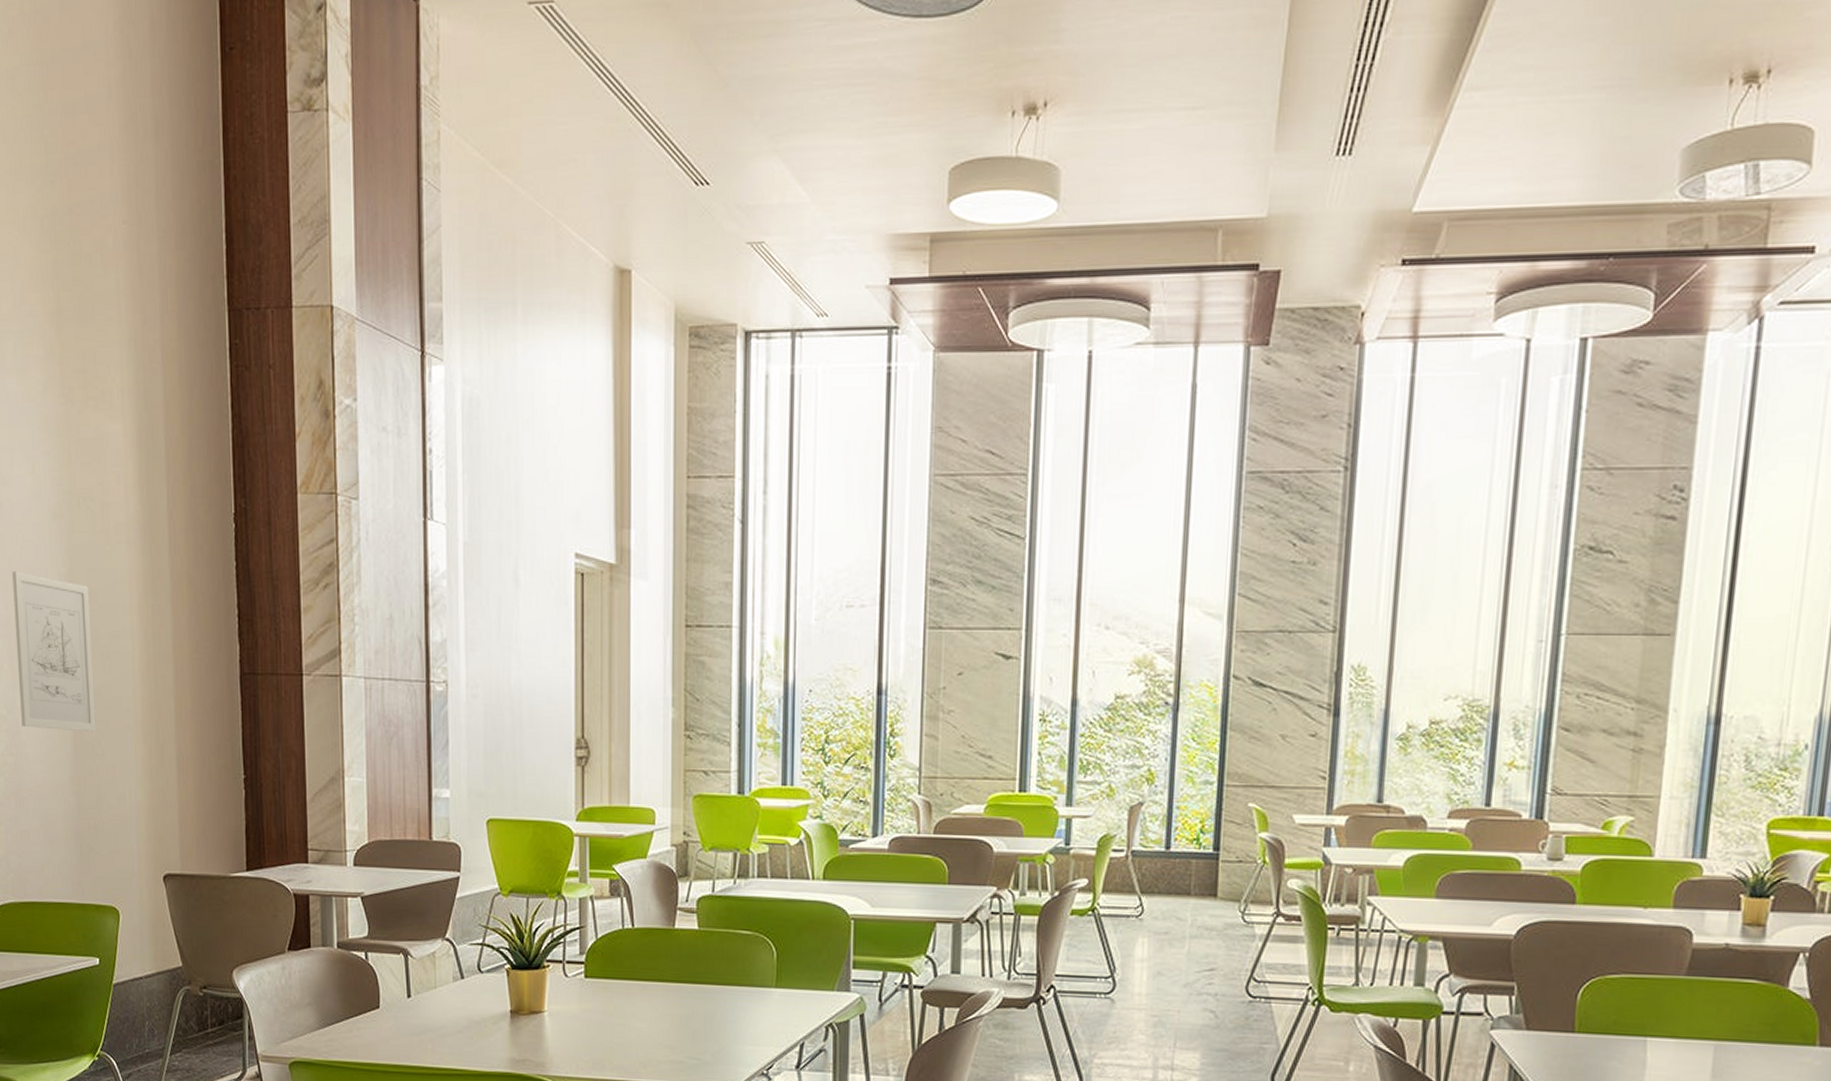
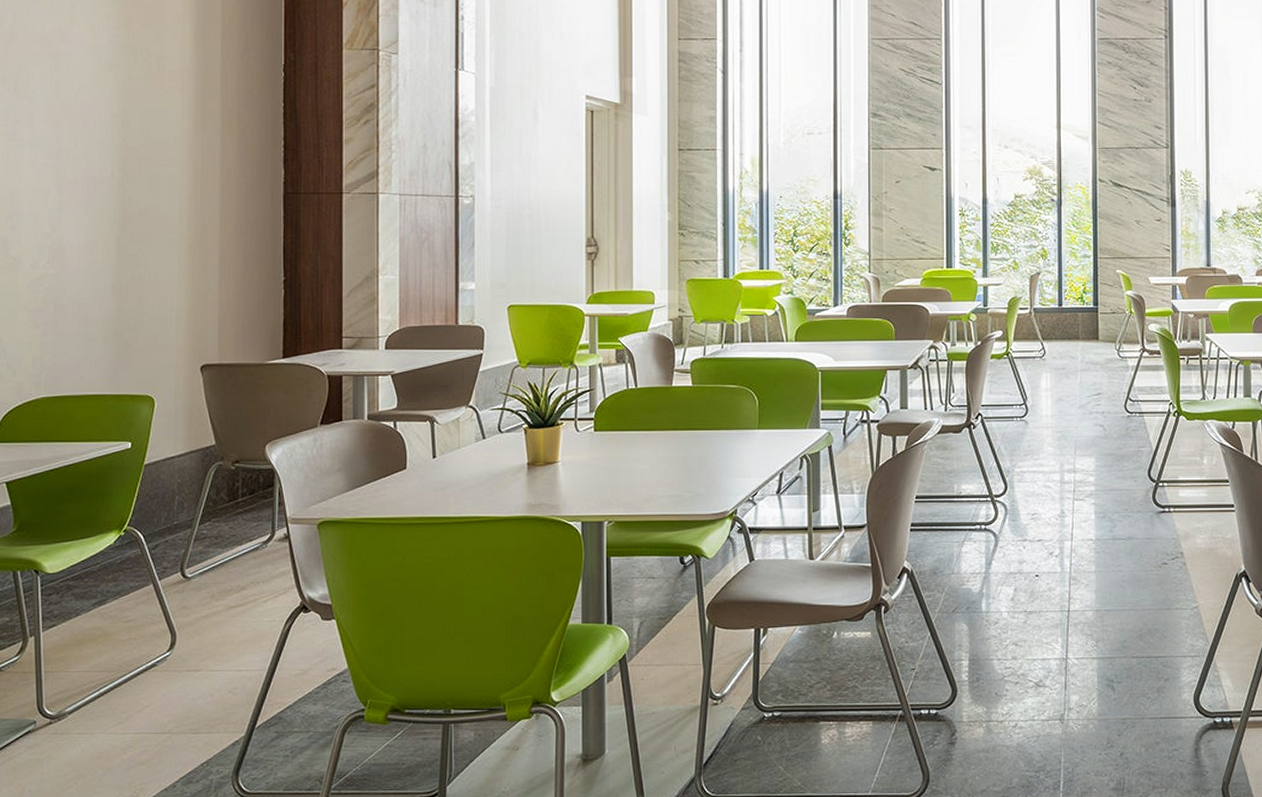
wall art: present [12,572,96,732] -> none [65,112,141,245]

